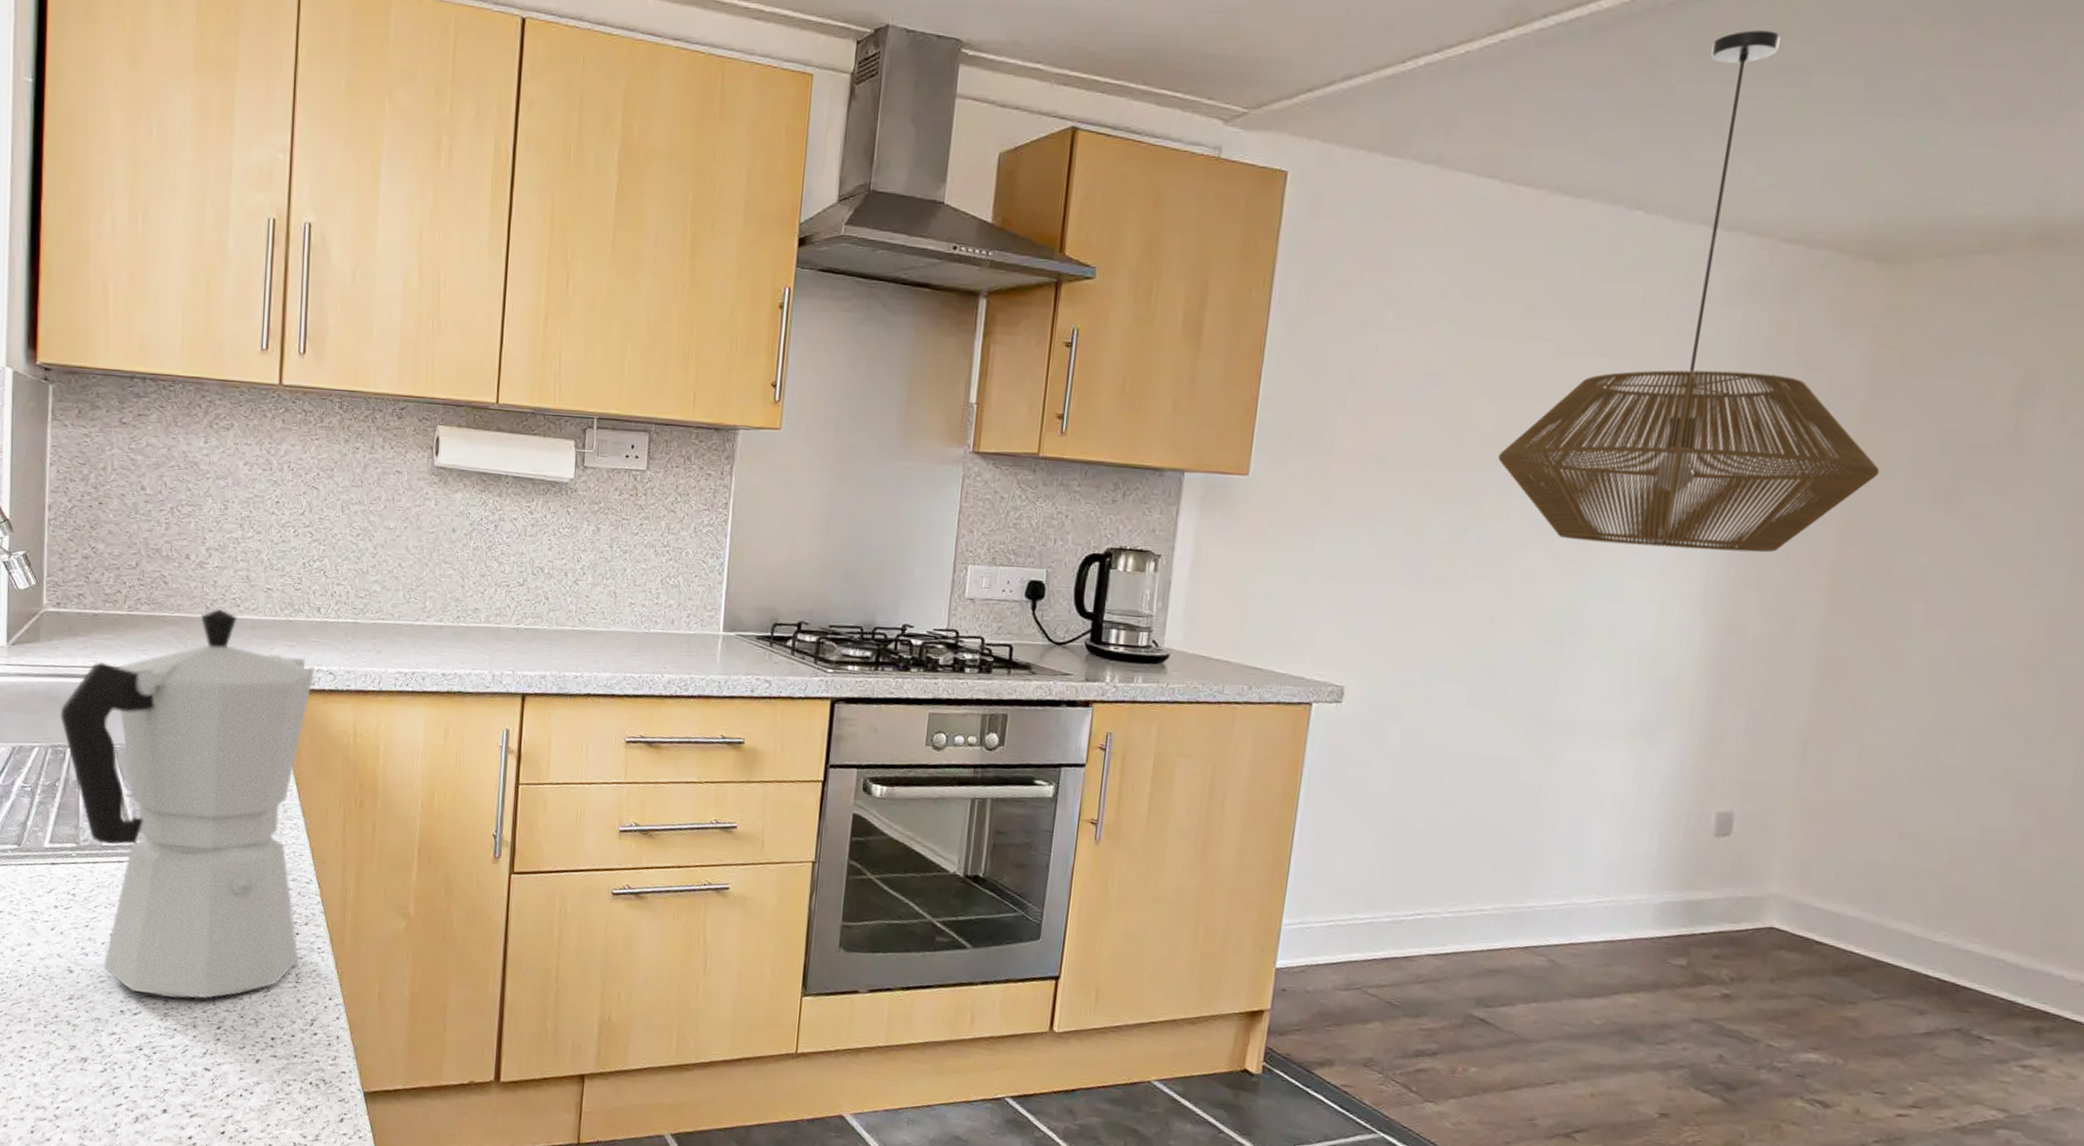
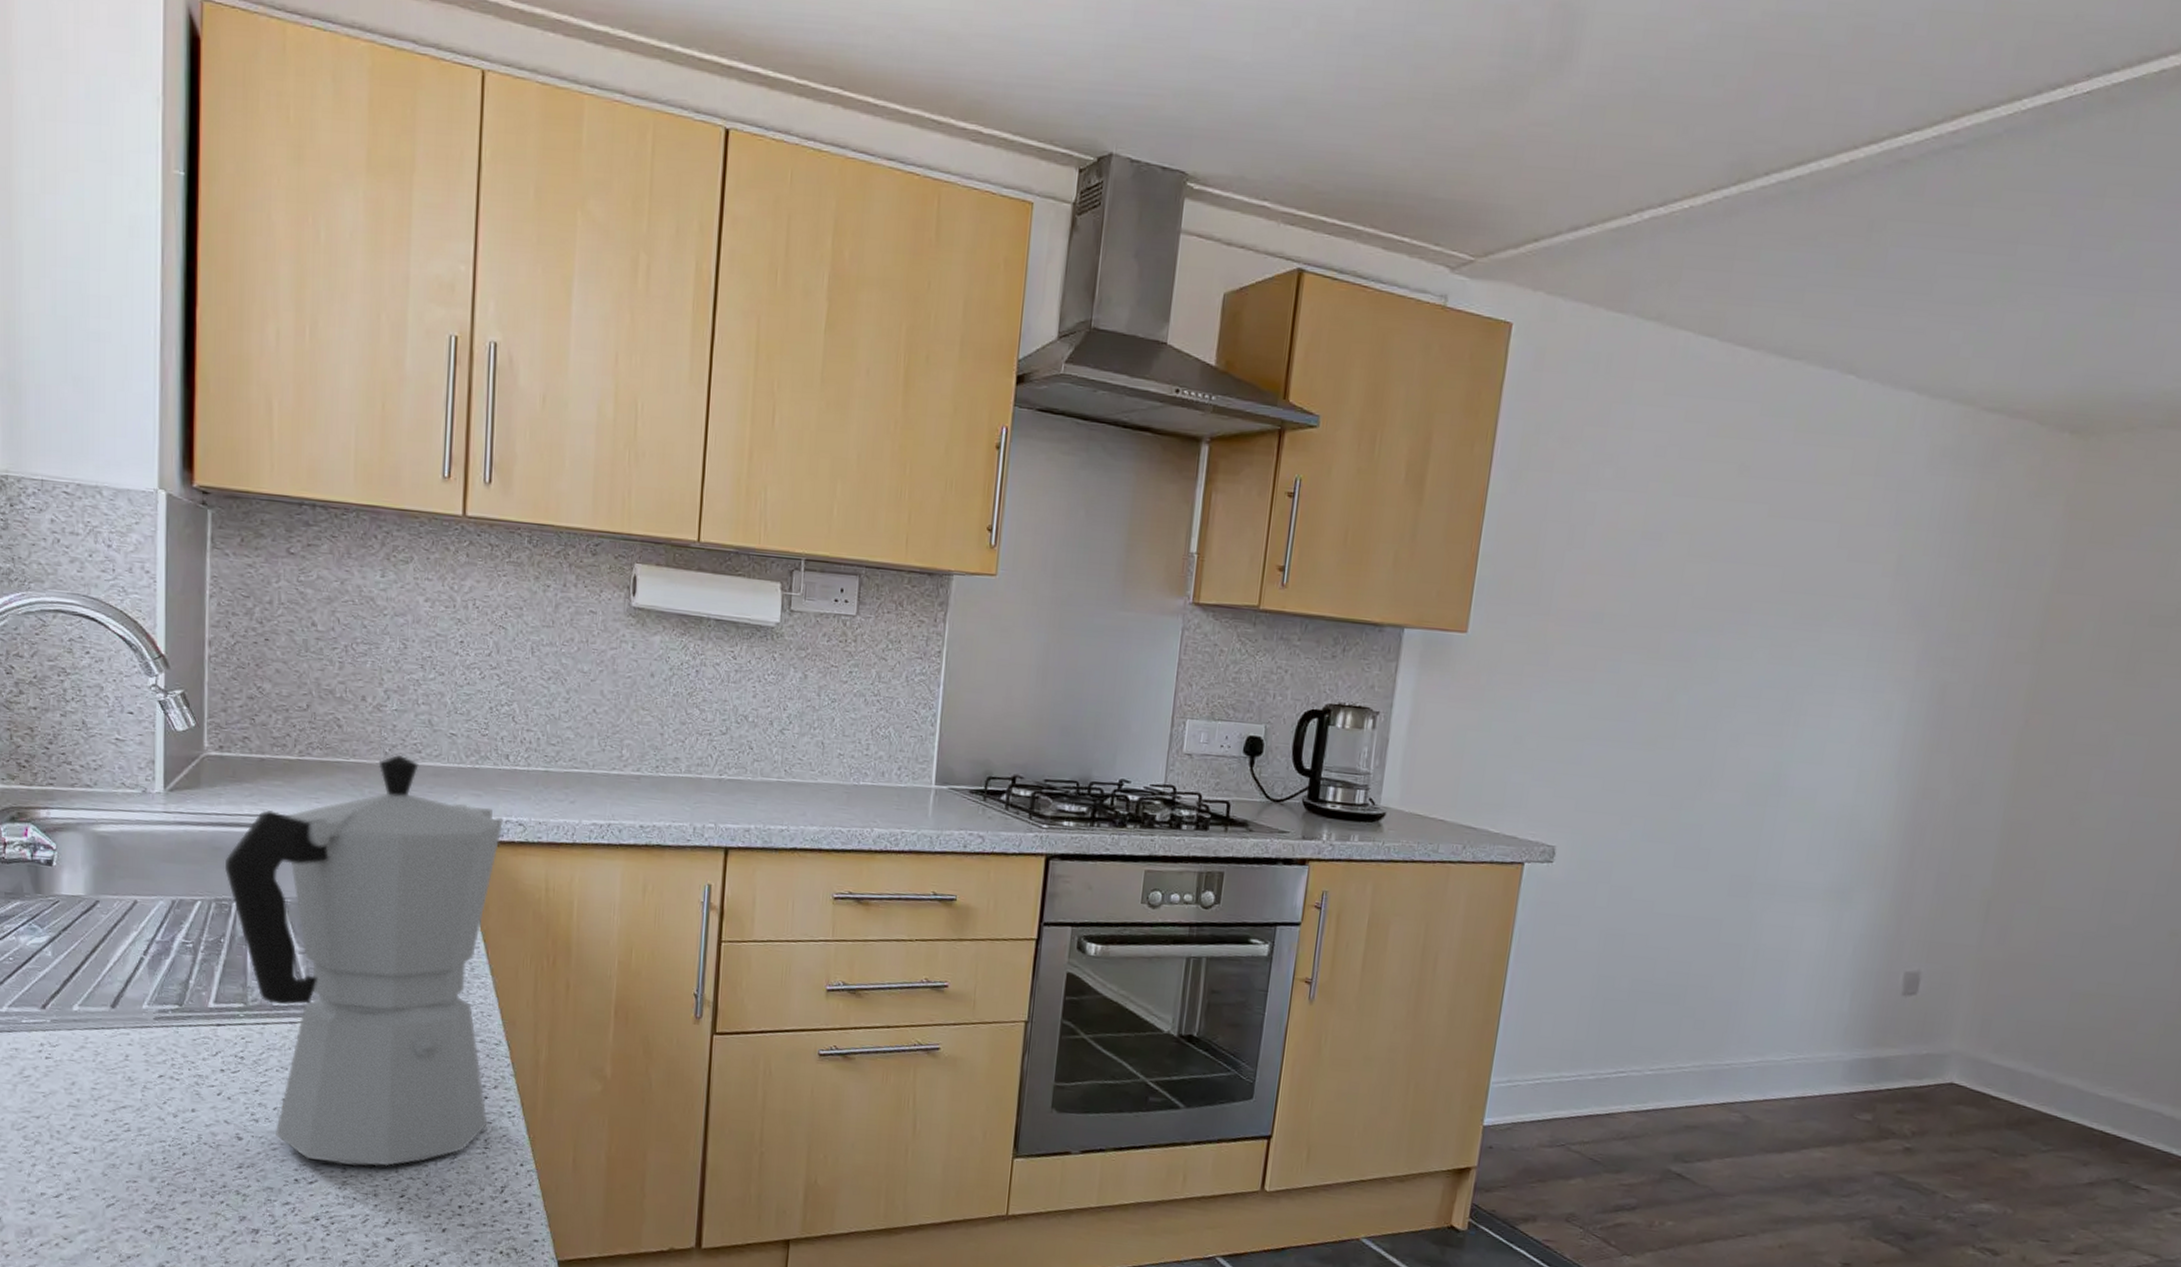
light fixture: present [1498,30,1880,553] -> none [1710,197,2067,718]

